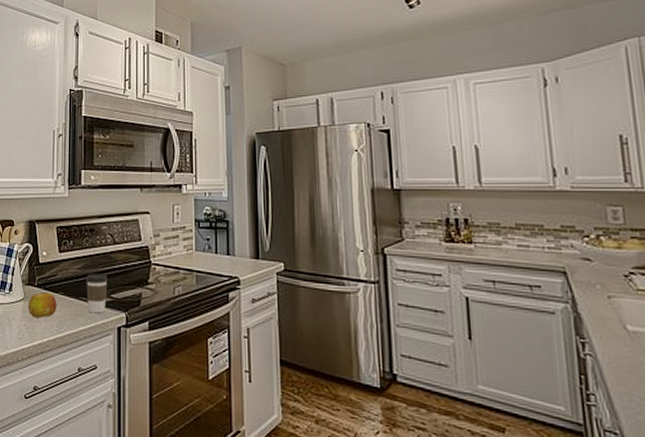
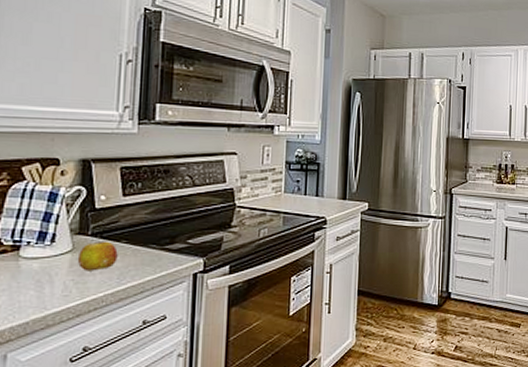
coffee cup: present [86,273,108,314] -> none [156,218,184,261]

